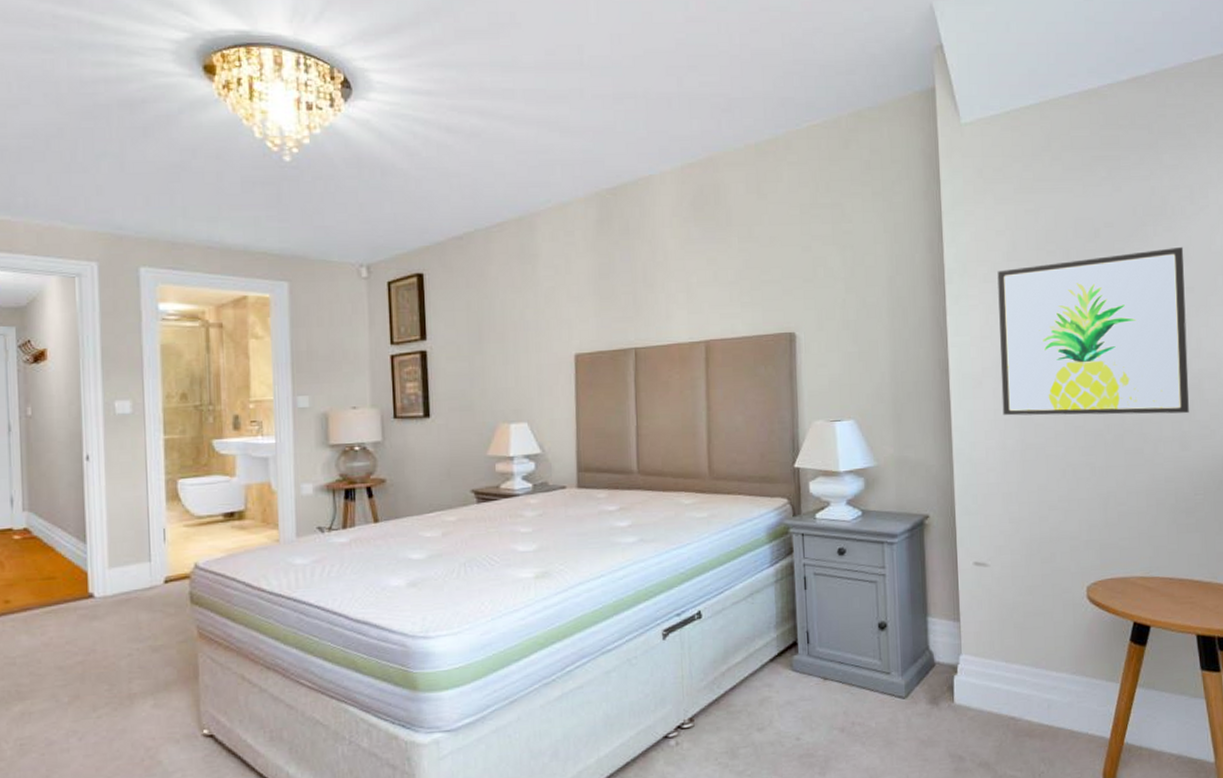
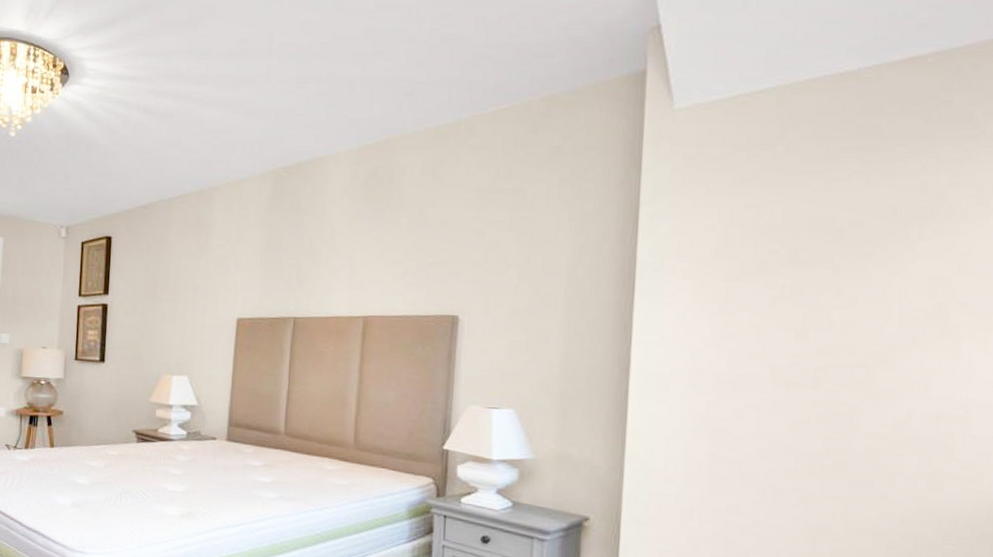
wall art: present [997,246,1189,416] -> none [691,254,960,449]

